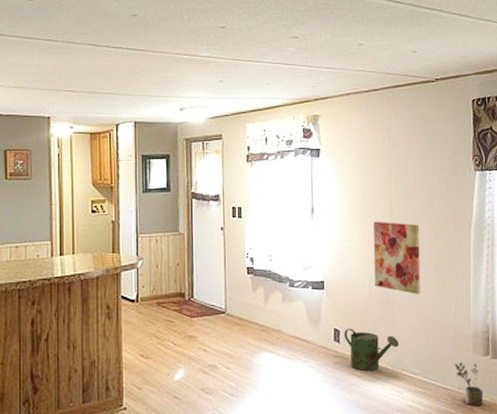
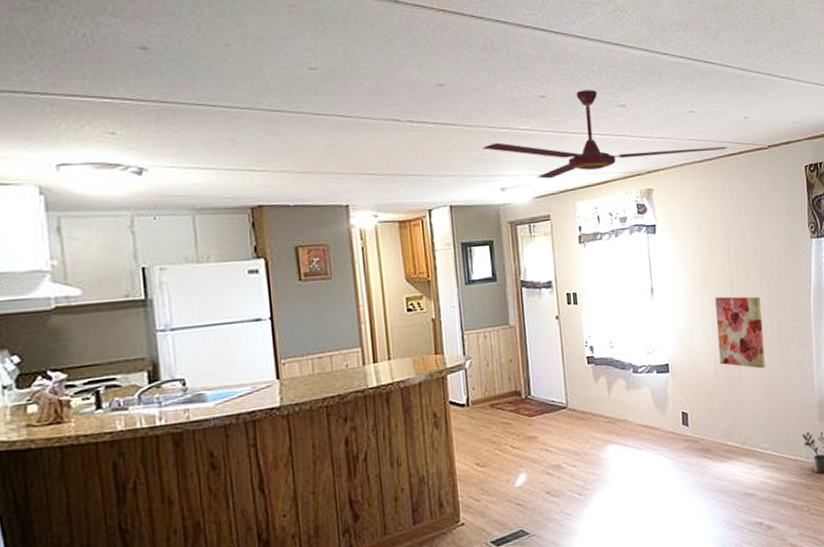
ceiling fan: none [166,22,395,102] -> present [482,90,728,179]
watering can: present [343,329,400,372] -> none [692,410,748,453]

